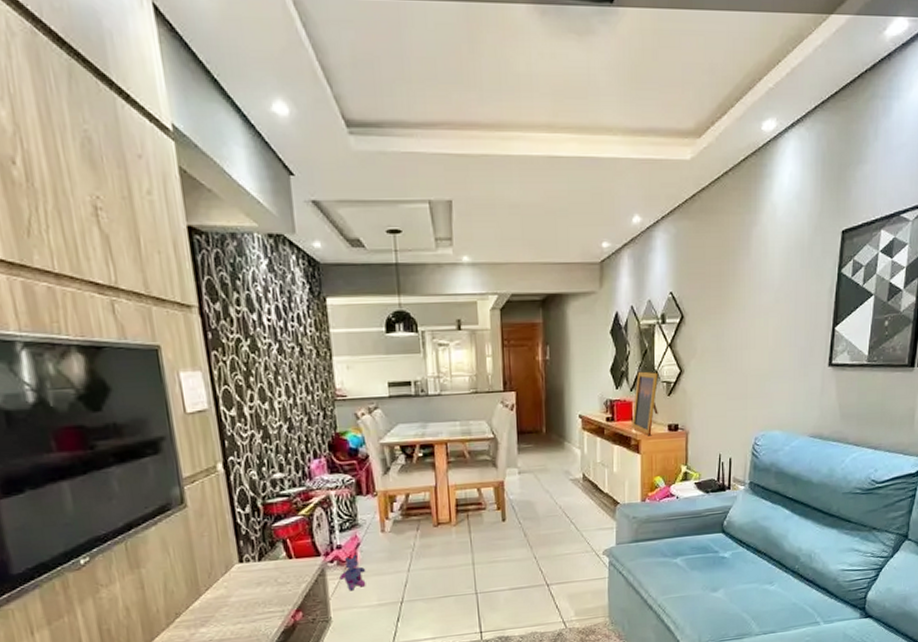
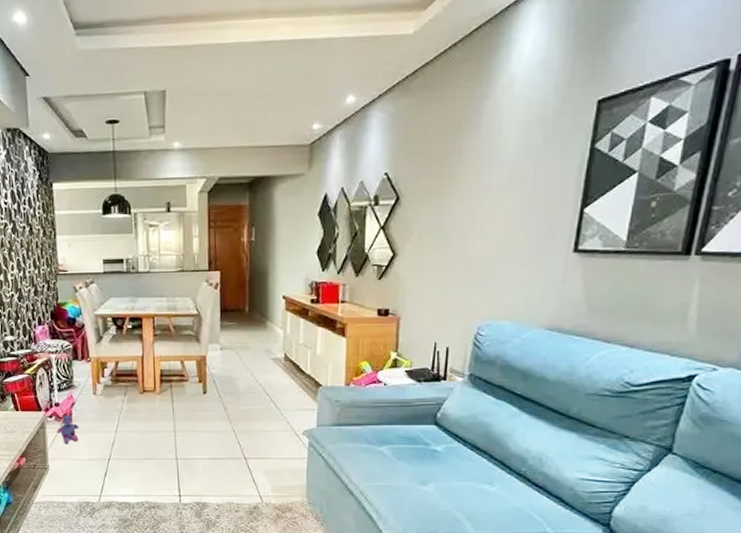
picture frame: present [631,371,658,436] -> none [337,254,368,320]

